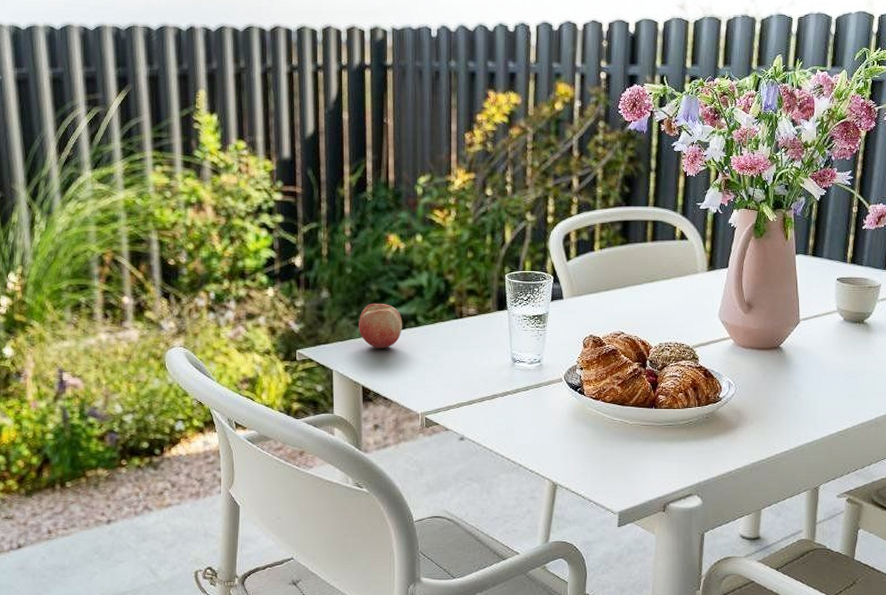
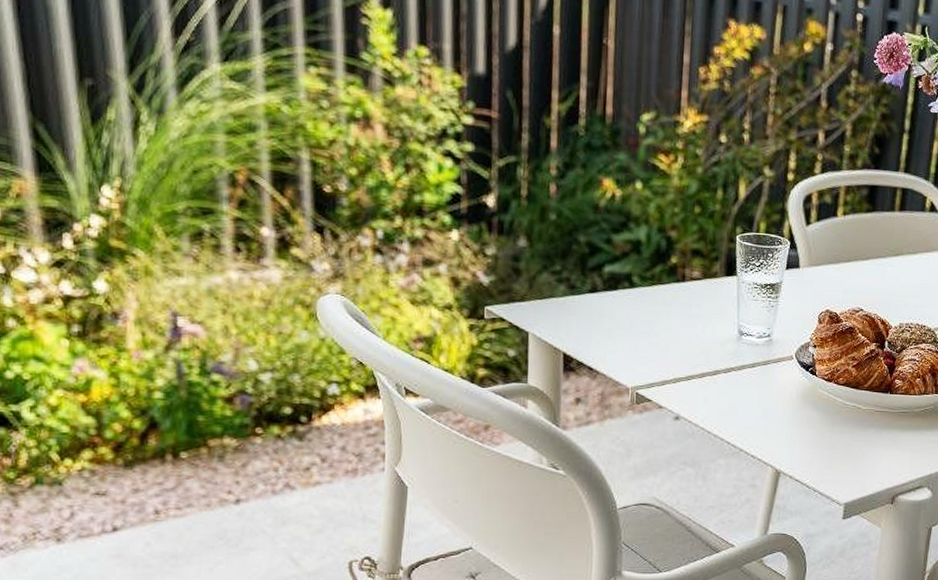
fruit: present [359,303,403,348] -> none [562,257,615,311]

